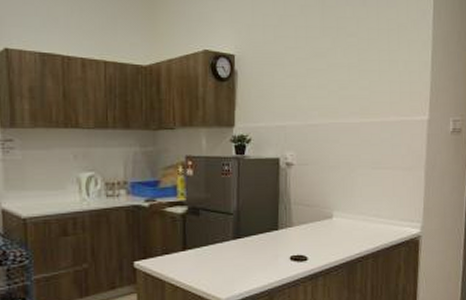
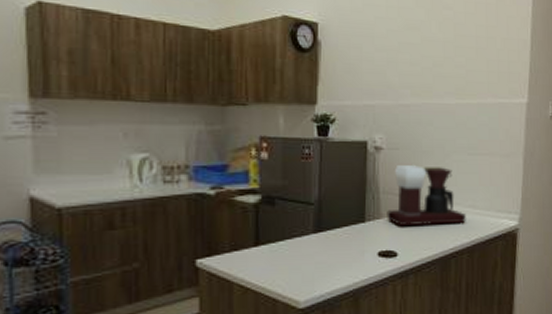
coffee maker: none [298,179,371,234] -> present [387,165,466,227]

